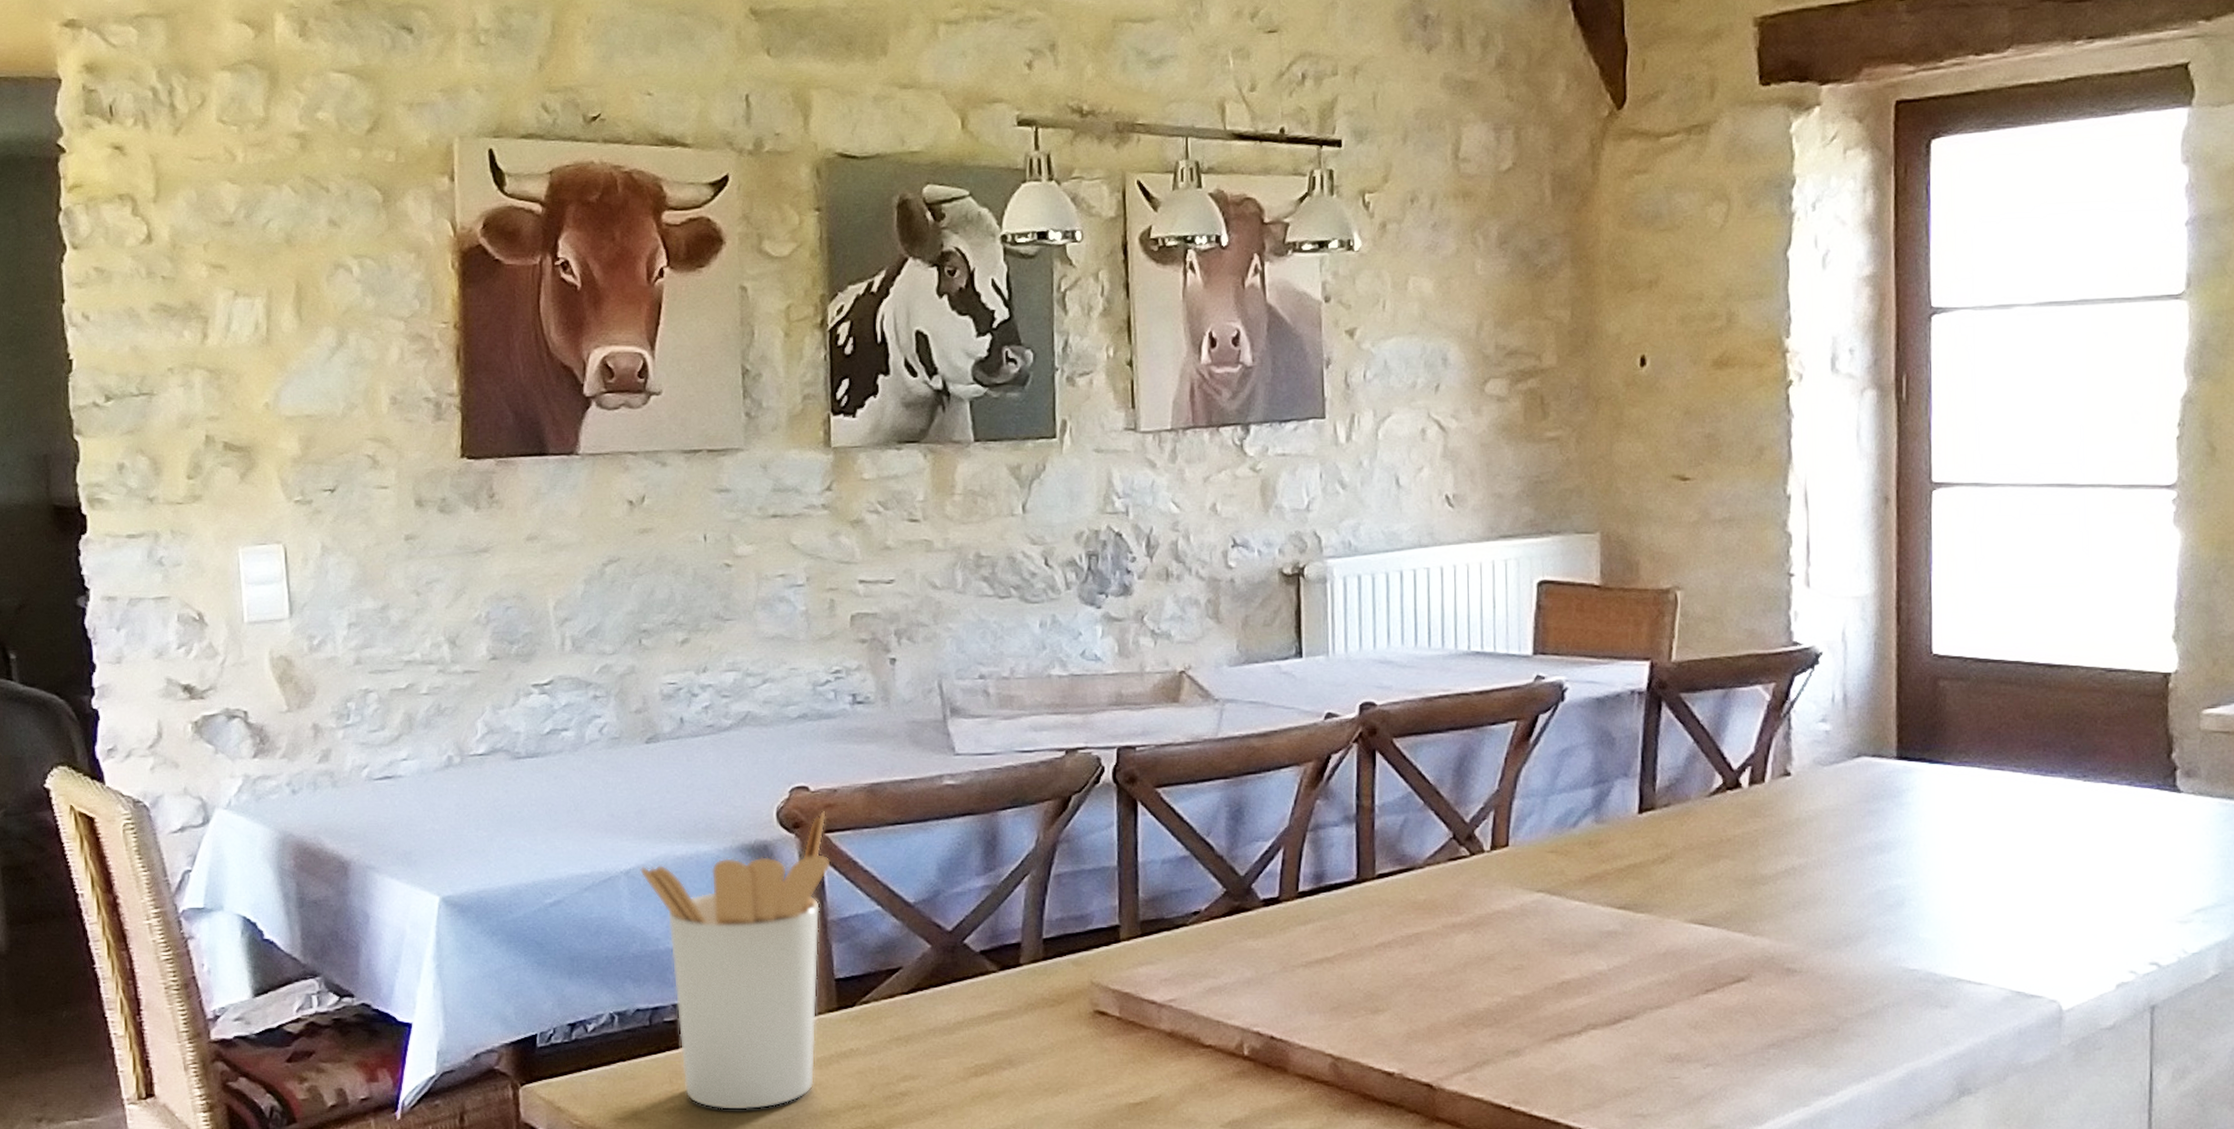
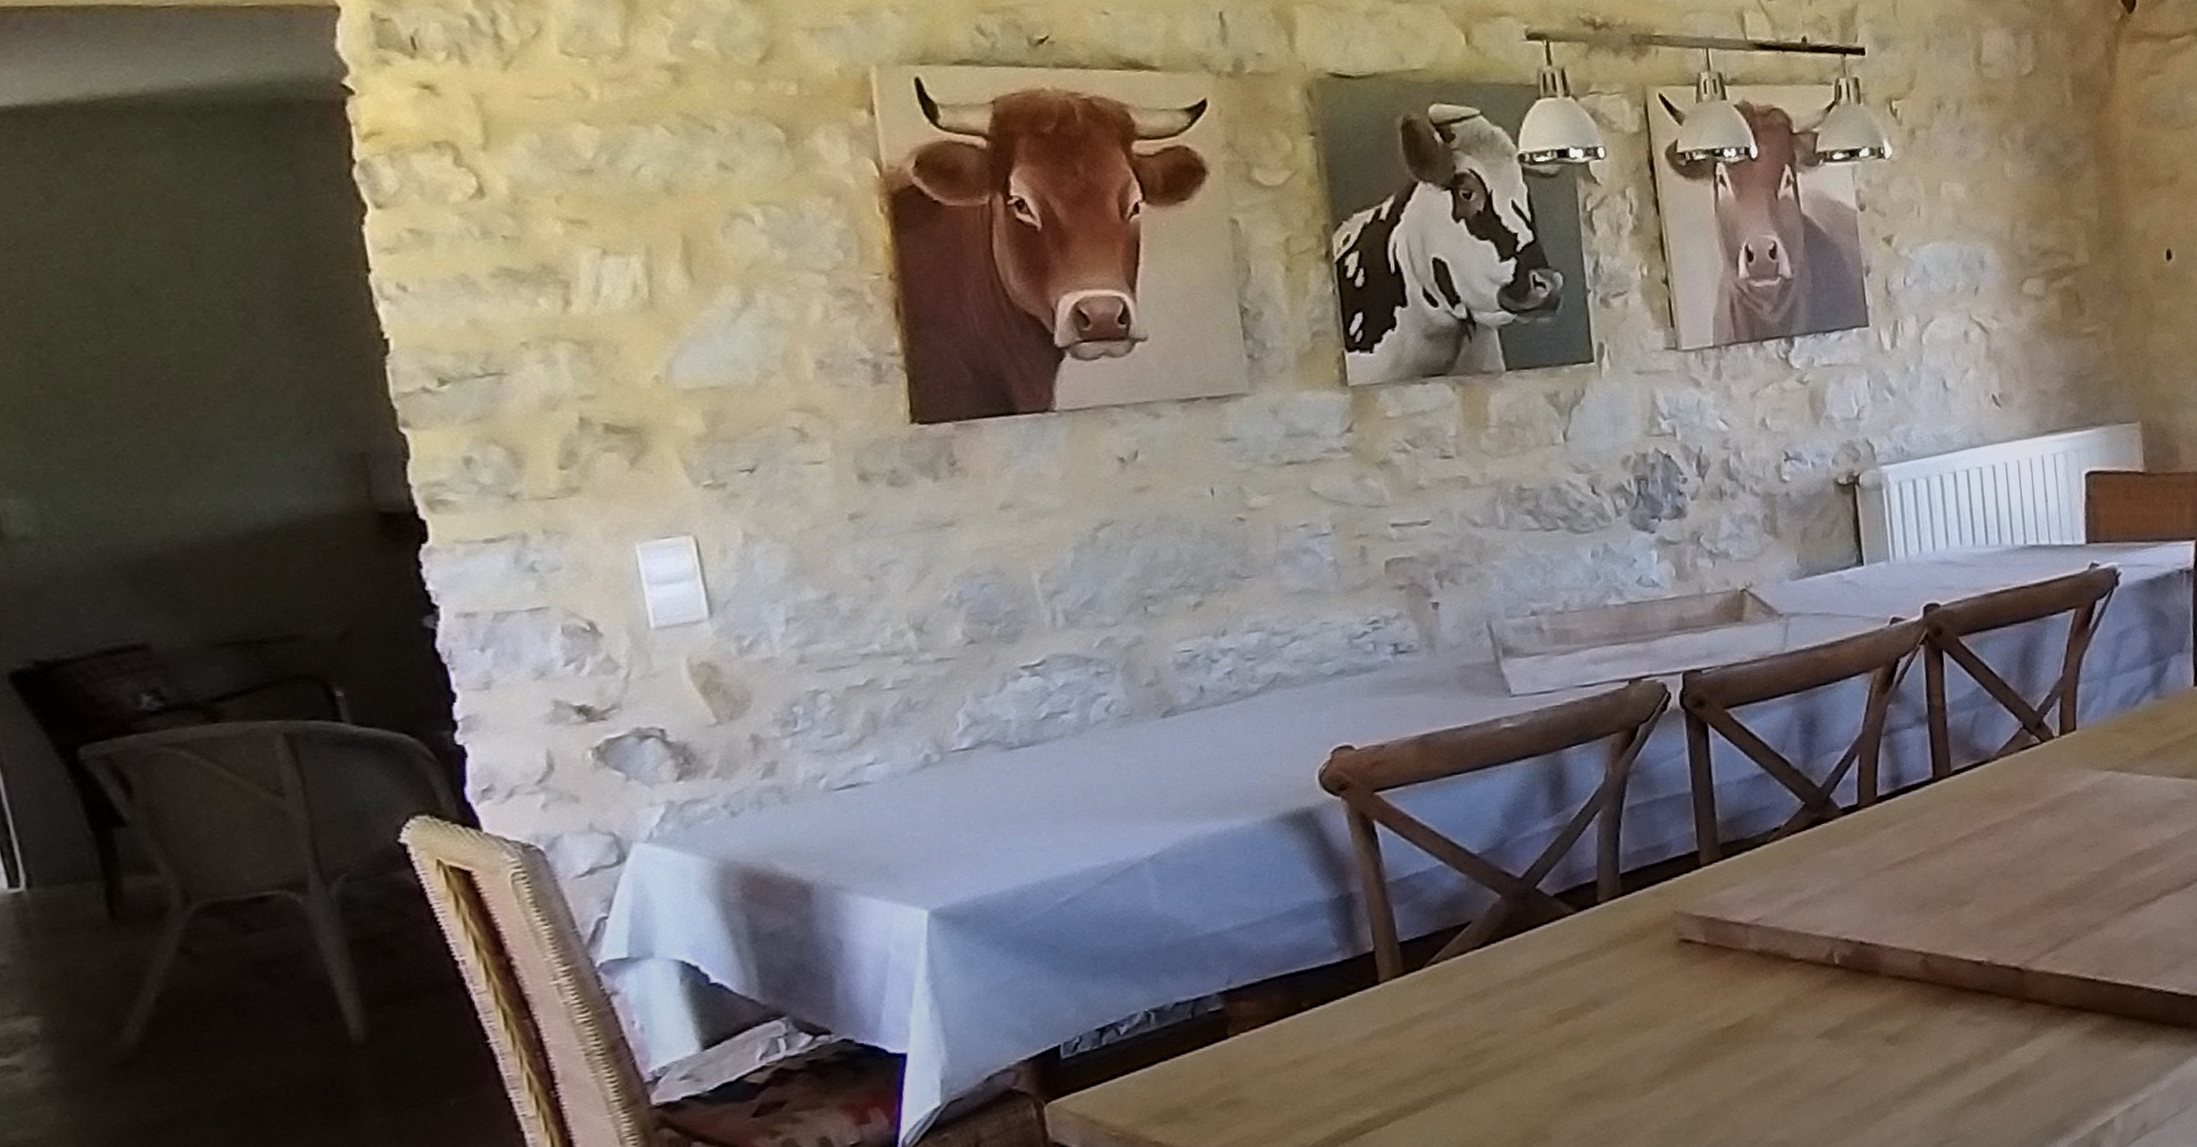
utensil holder: present [640,811,831,1111] -> none [1167,769,1385,1097]

